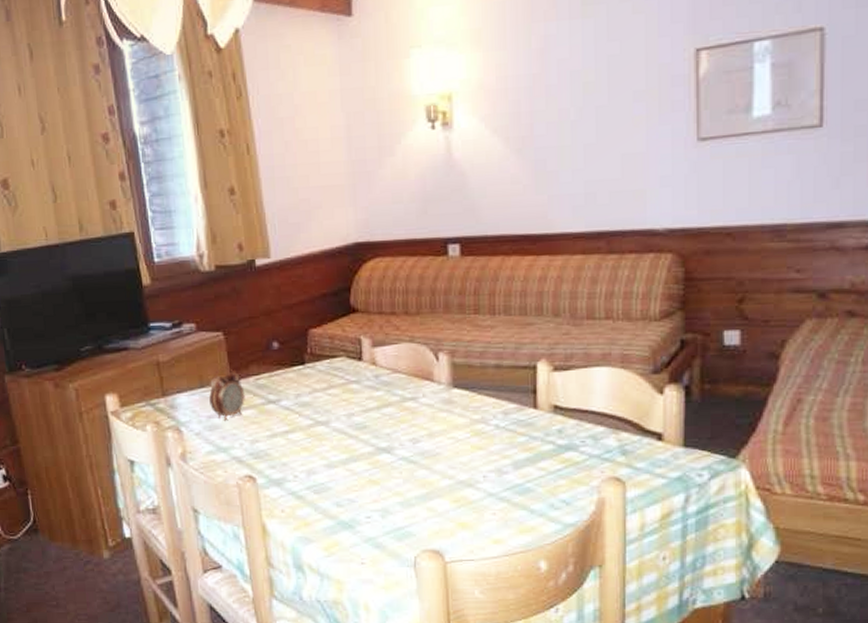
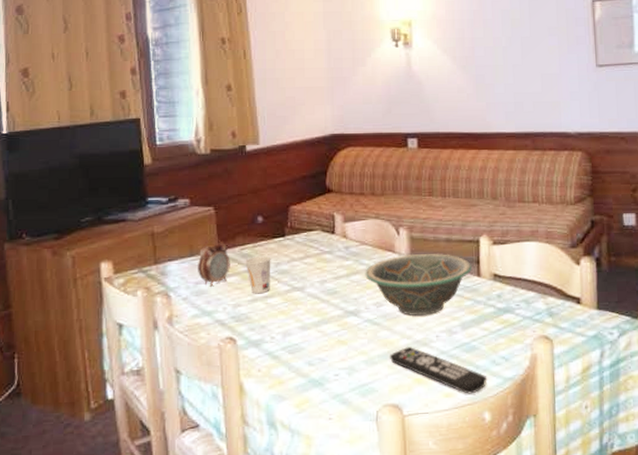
cup: none [261,387,291,429] -> present [245,256,271,294]
decorative bowl: none [398,382,527,453] -> present [365,254,472,316]
remote control: none [429,487,544,541] -> present [390,346,488,394]

